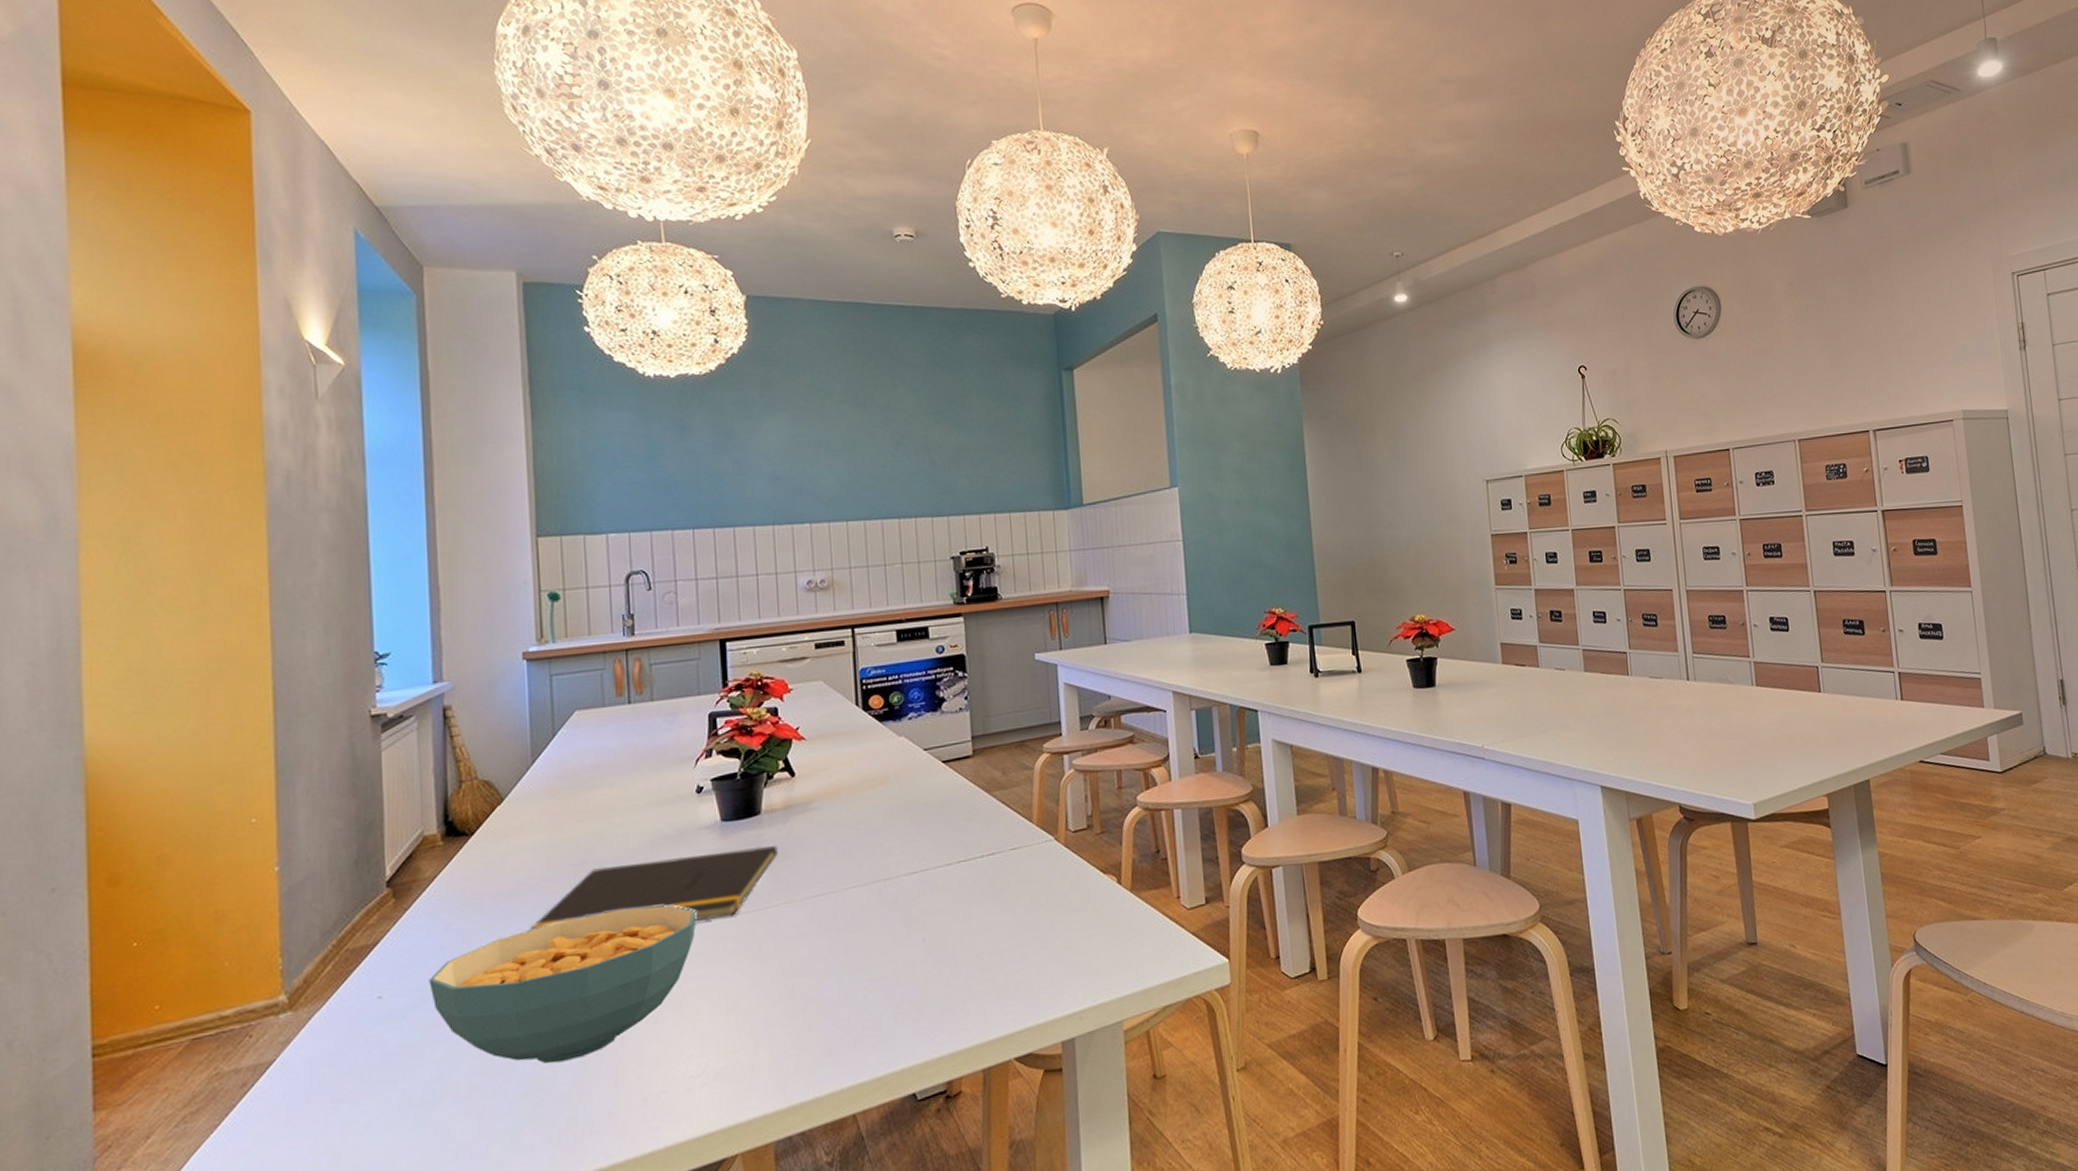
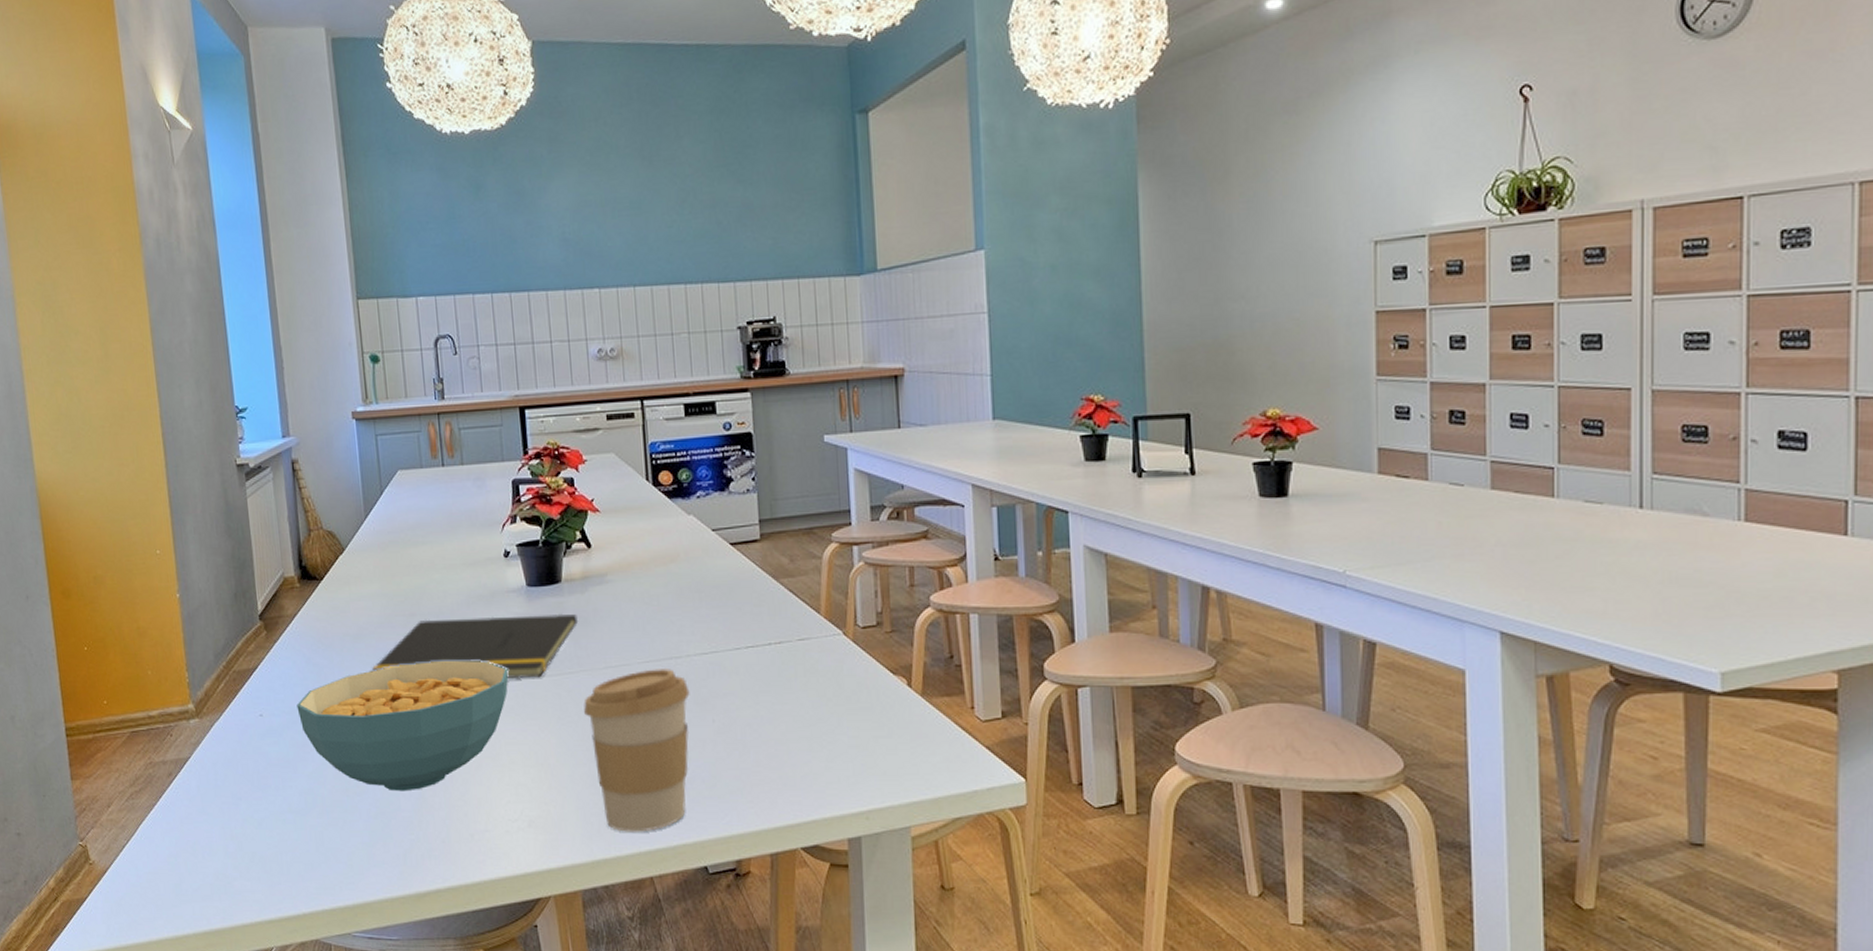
coffee cup: none [782,891,899,1070] -> present [583,669,690,832]

